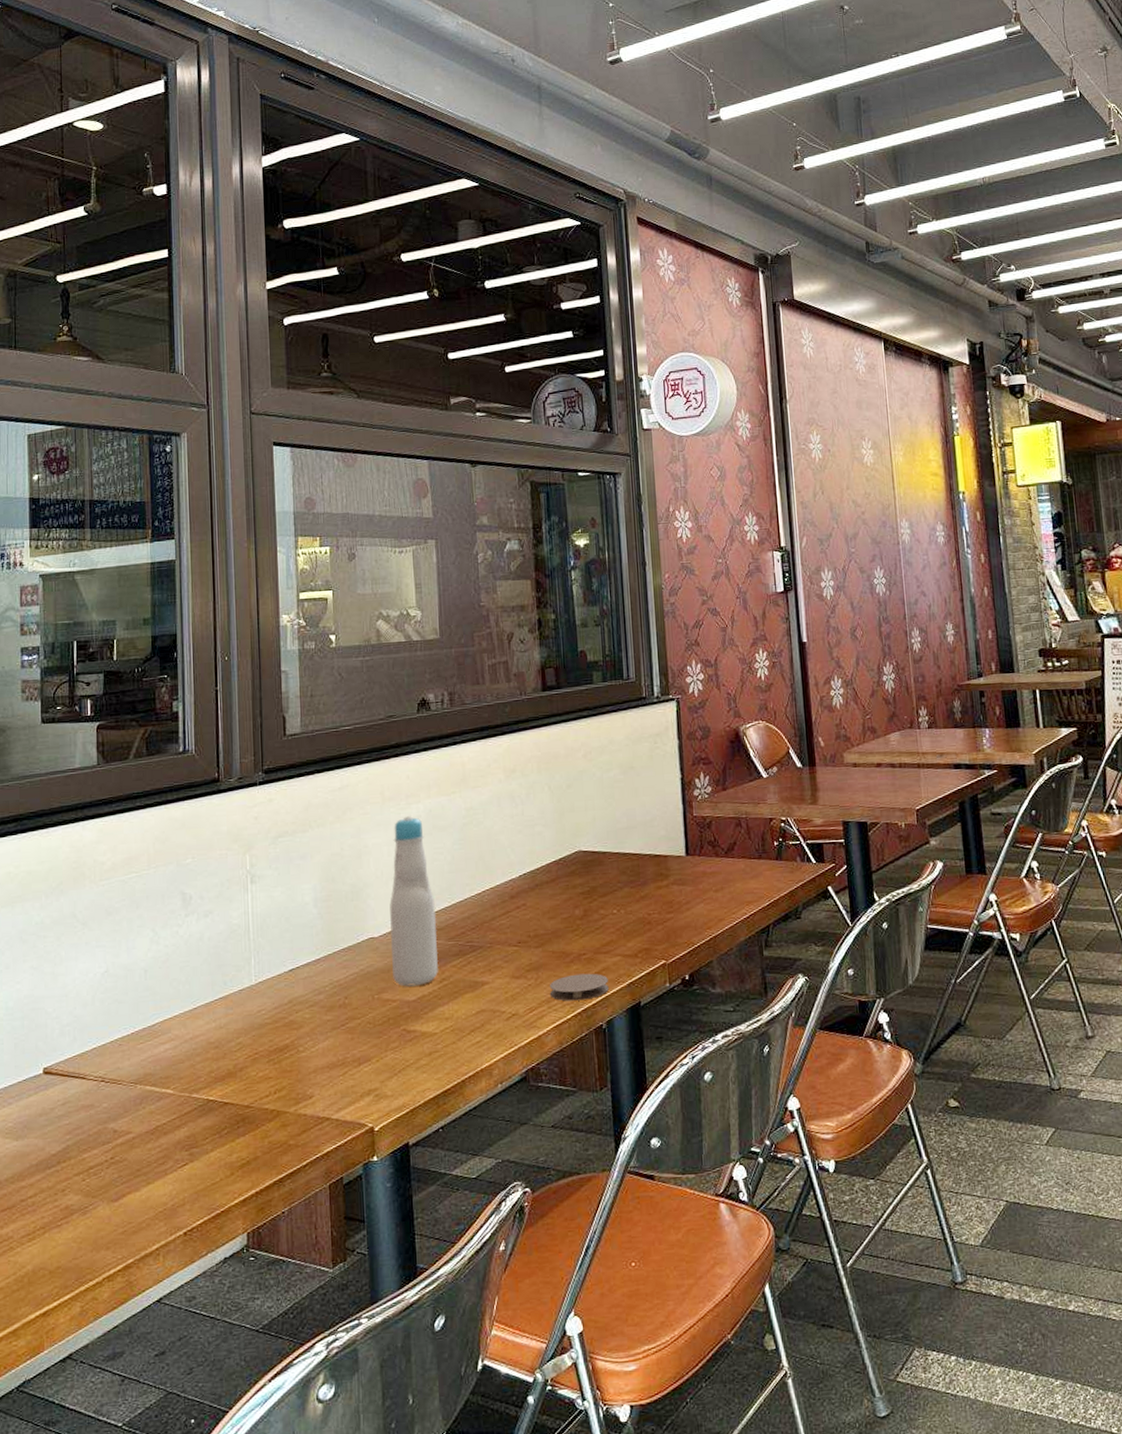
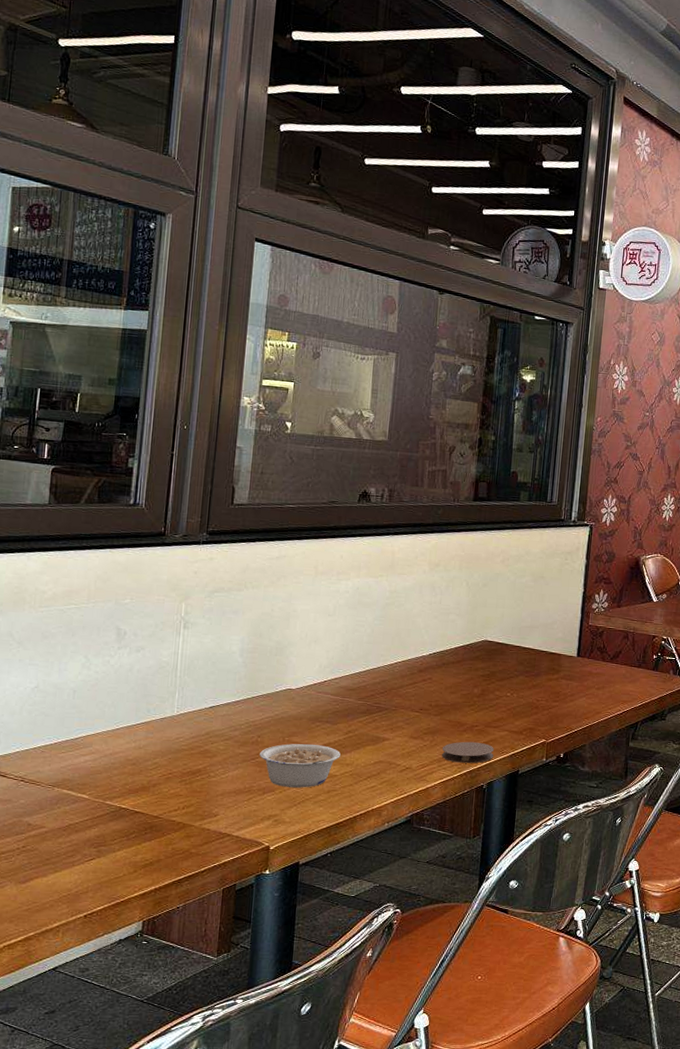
legume: none [349,999,437,1054] -> present [260,744,341,788]
bottle: present [390,816,439,987] -> none [304,590,351,734]

